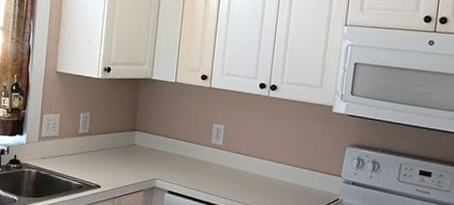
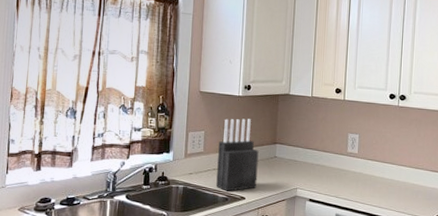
knife block: none [70,102,117,179] -> present [216,118,259,192]

